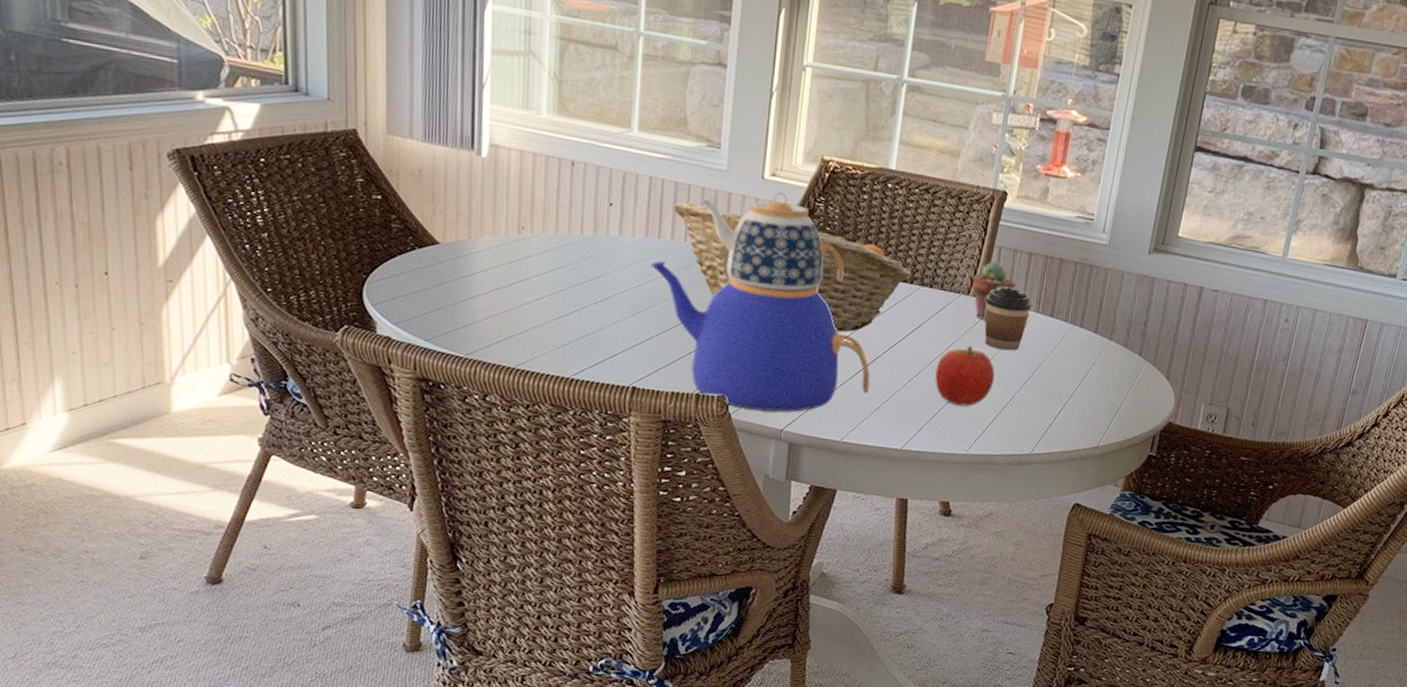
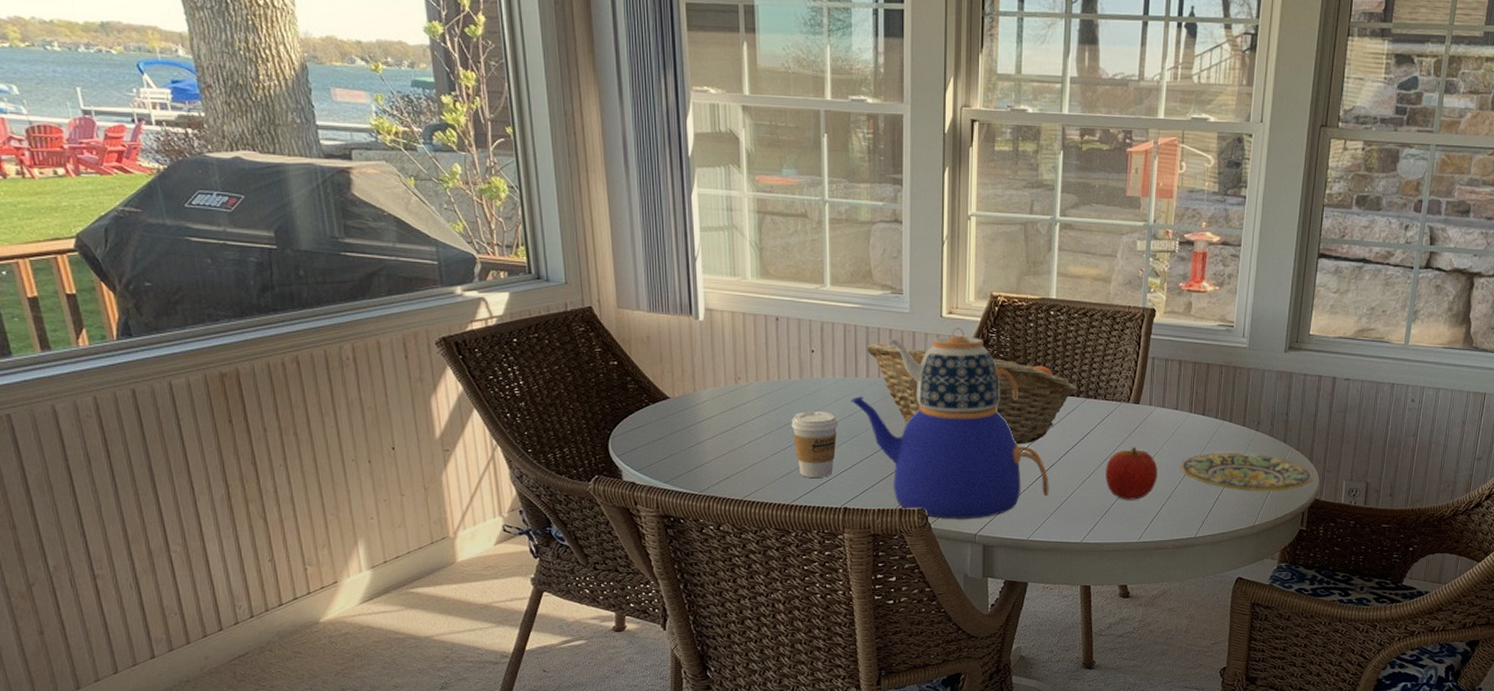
coffee cup: none [579,272,634,351] -> present [791,410,838,478]
potted succulent: present [972,261,1016,321] -> none [1132,371,1170,424]
coffee cup: present [984,286,1033,351] -> none [1144,392,1186,448]
plate: none [1020,360,1170,410] -> present [1180,452,1314,491]

